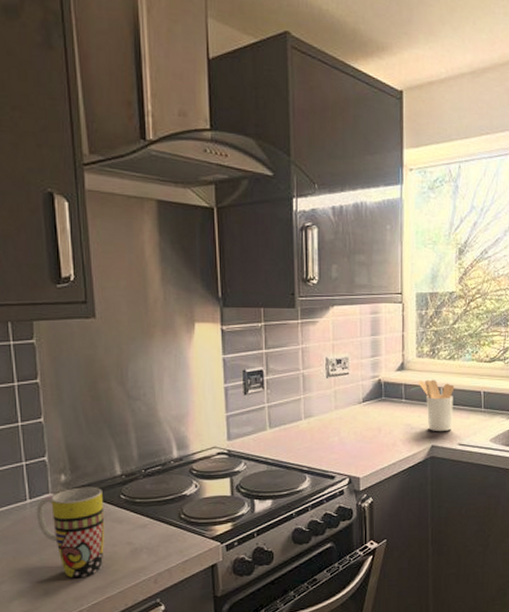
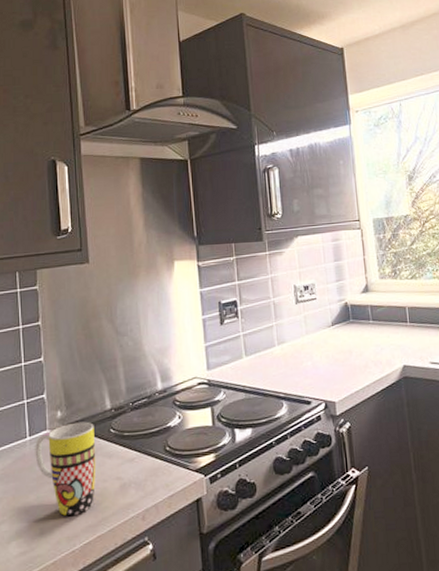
utensil holder: present [418,379,455,431] -> none [383,299,422,351]

